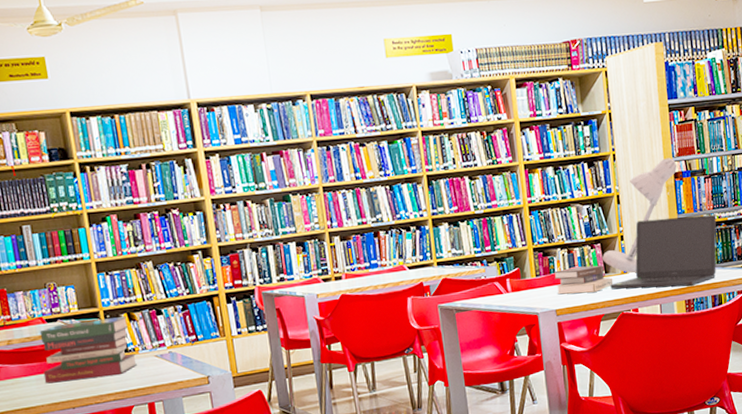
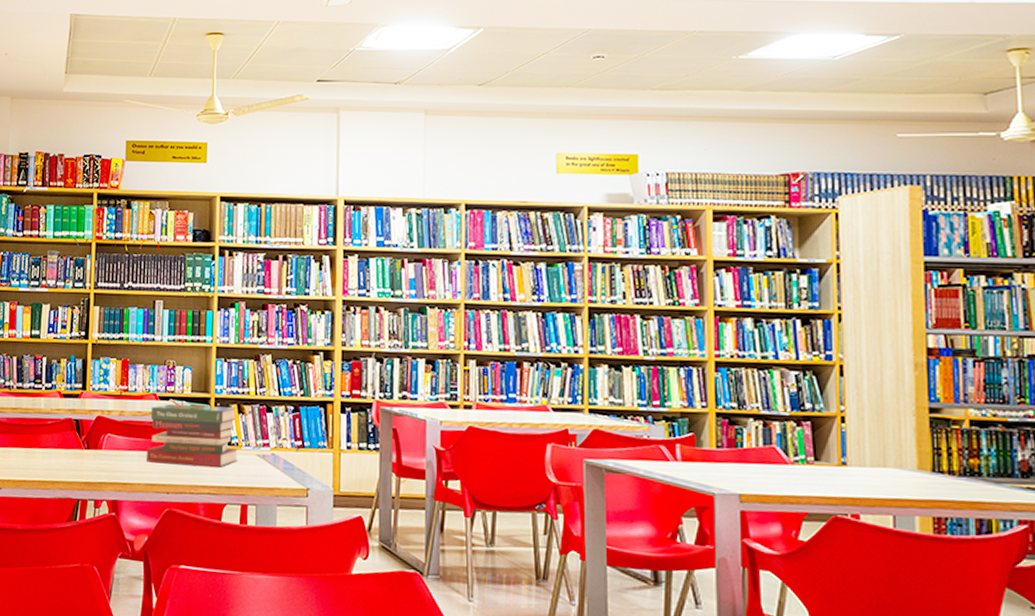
books: present [554,265,613,295] -> none [741,445,825,482]
desk lamp: present [601,158,677,274] -> none [811,328,932,468]
laptop: present [610,214,717,289] -> none [820,401,990,500]

